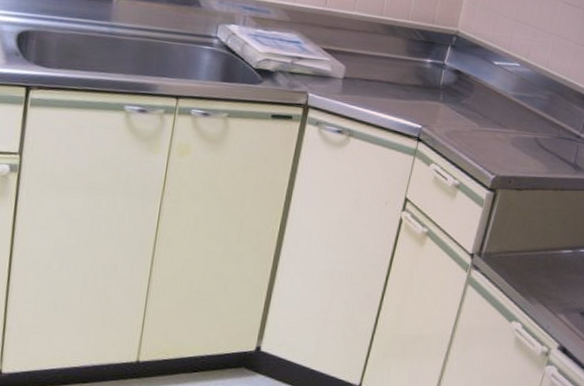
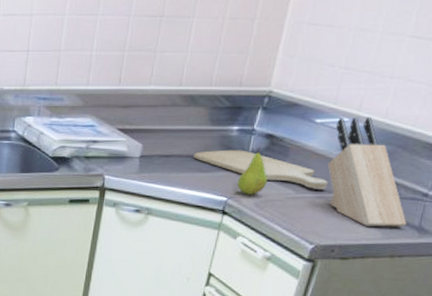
chopping board: none [392,79,505,126] -> present [193,149,328,190]
fruit: none [430,80,456,125] -> present [237,146,268,195]
knife block: none [504,62,566,164] -> present [327,117,407,227]

